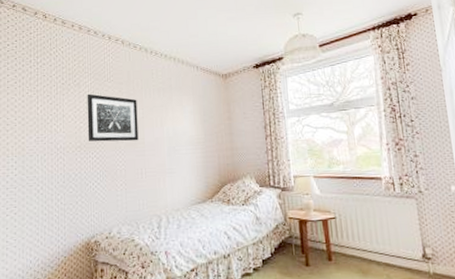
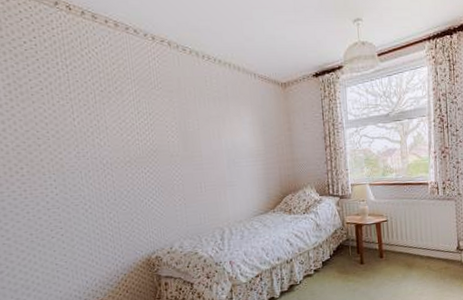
wall art: present [87,93,139,142] -> none [132,103,195,156]

